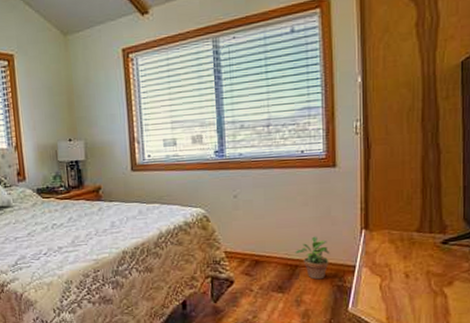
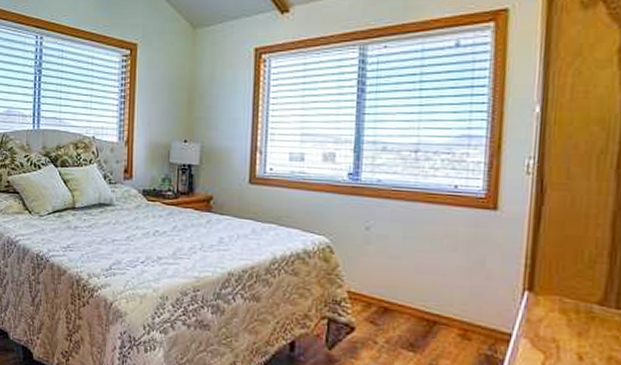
potted plant: present [295,236,330,280] -> none [434,289,480,344]

